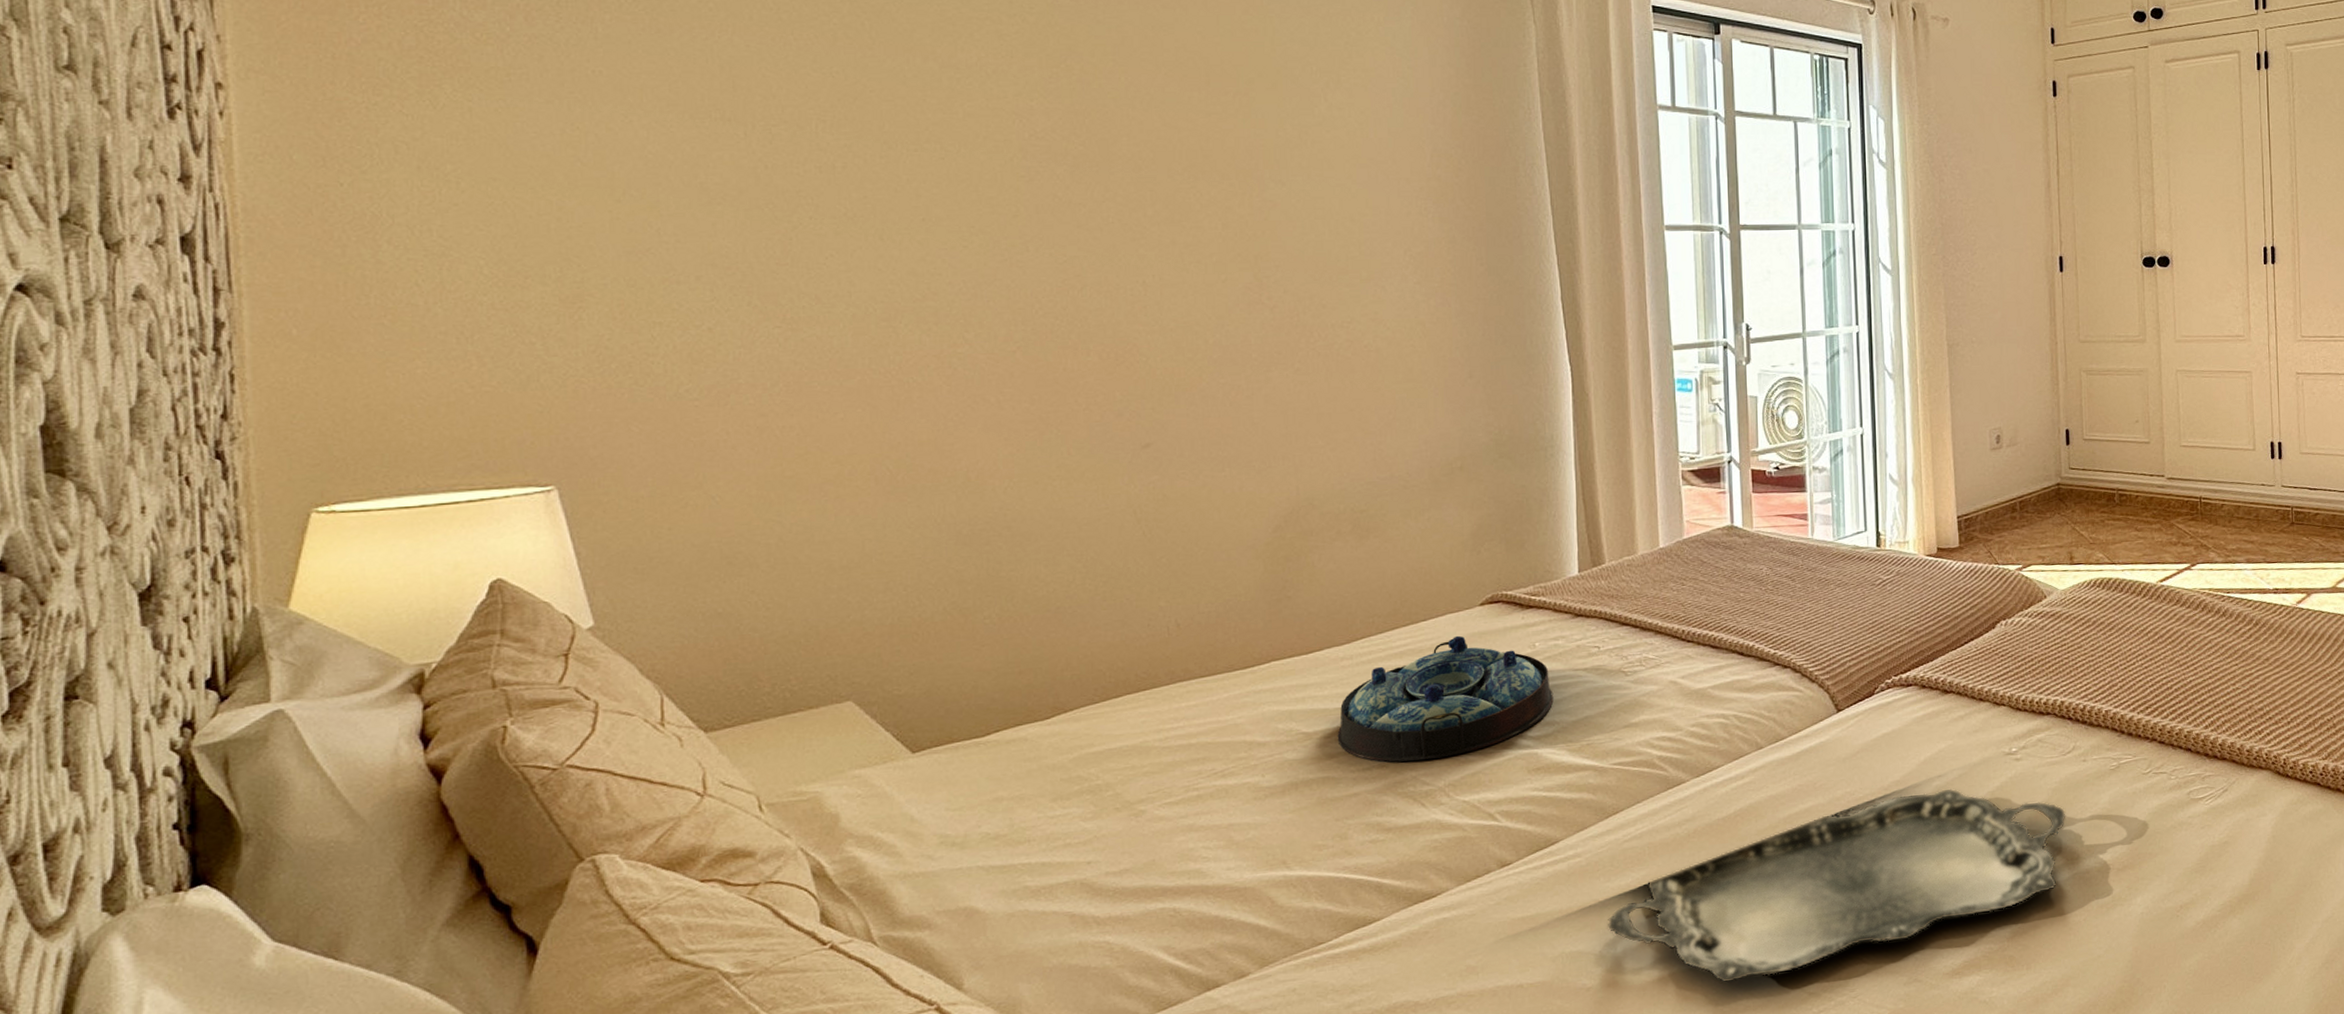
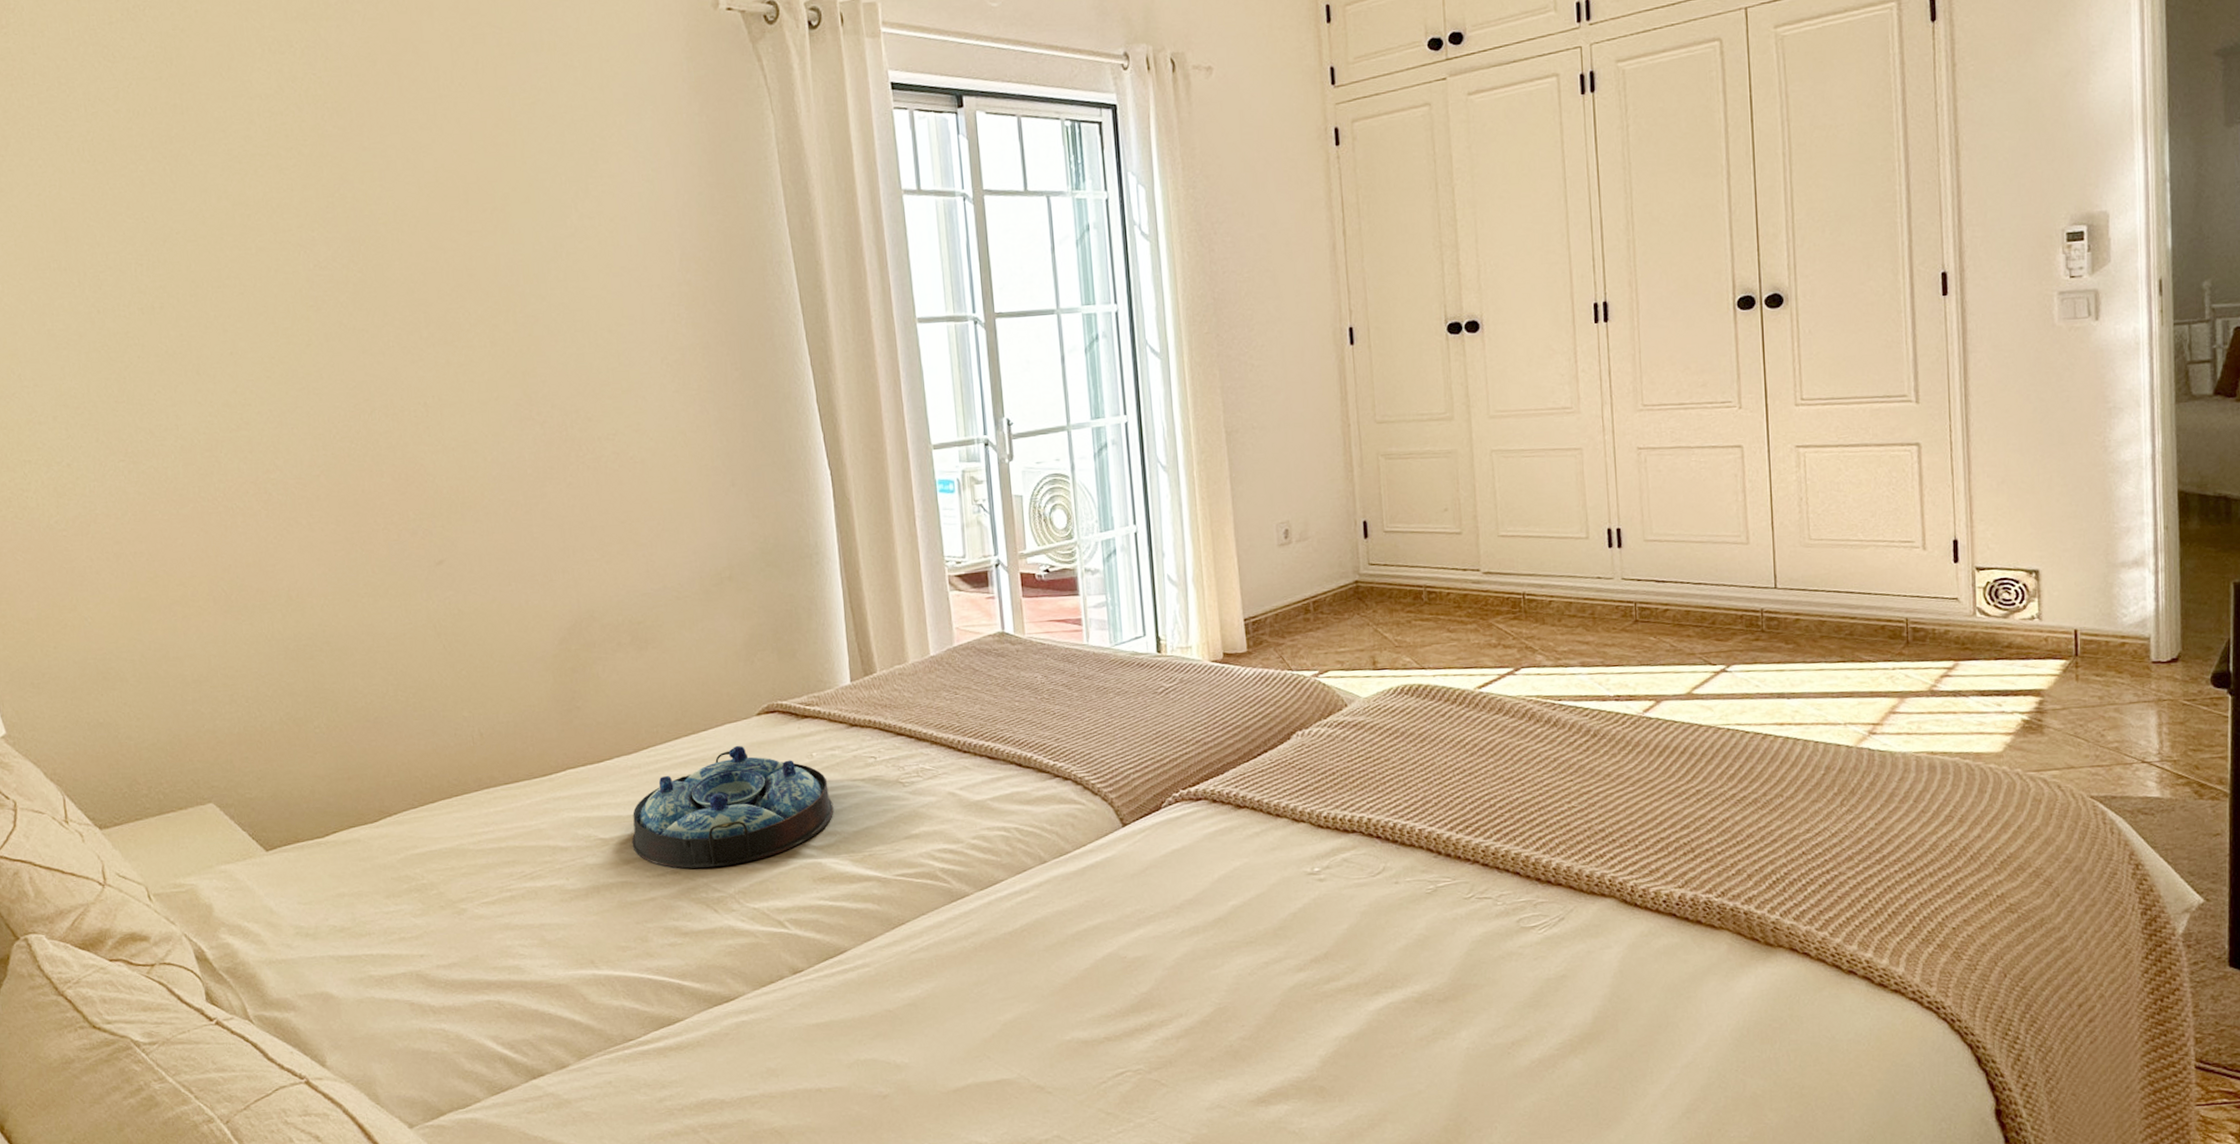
serving tray: present [1607,788,2066,983] -> none [899,909,1378,1098]

